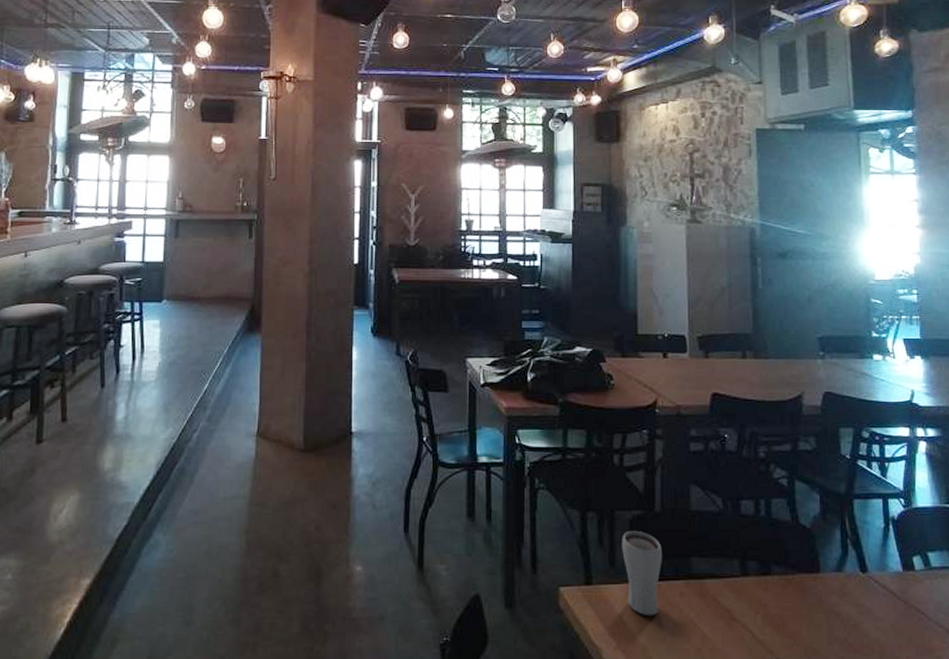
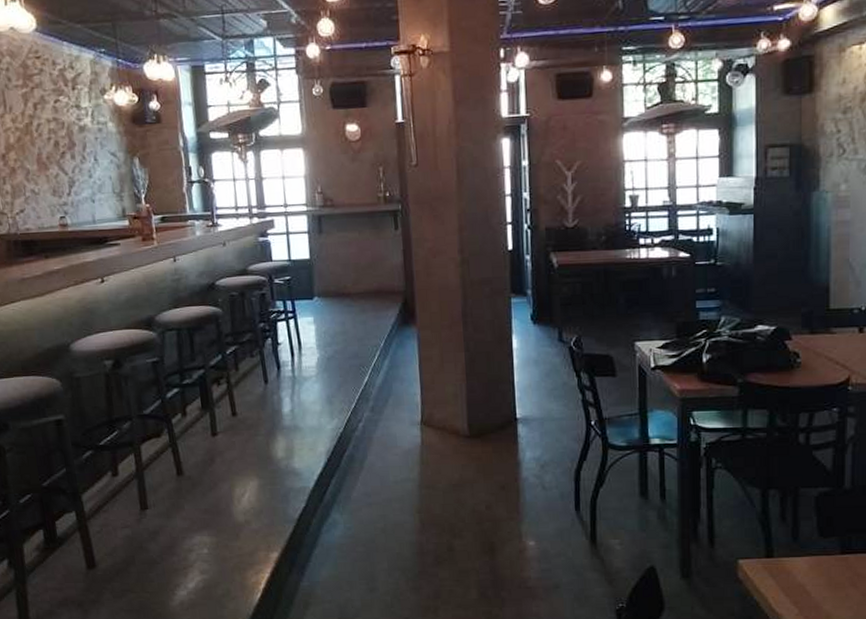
drinking glass: present [622,530,662,616] -> none [806,506,851,586]

